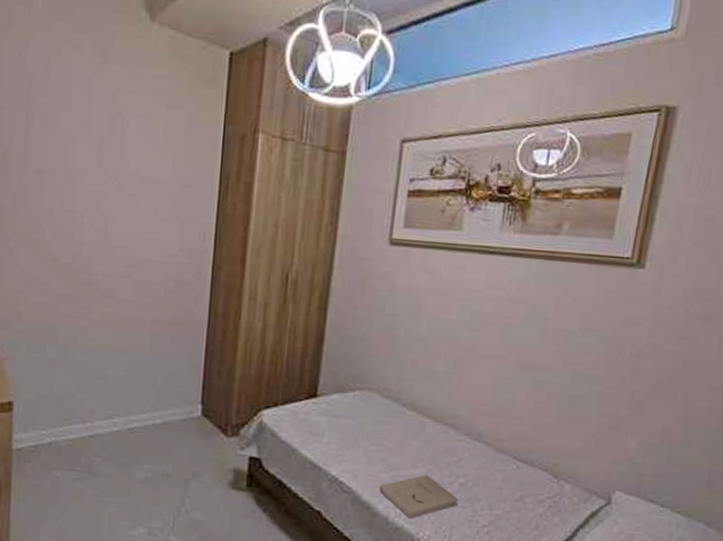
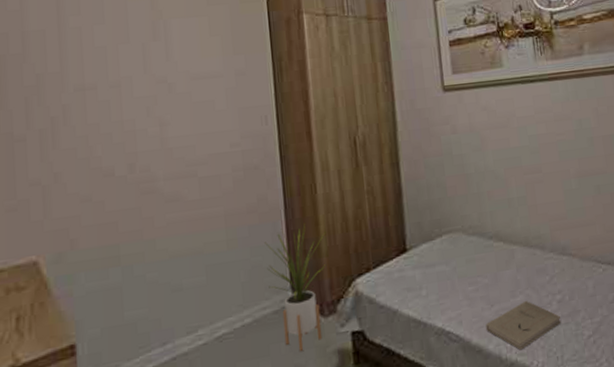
house plant: none [181,346,243,462] -> present [265,224,326,352]

